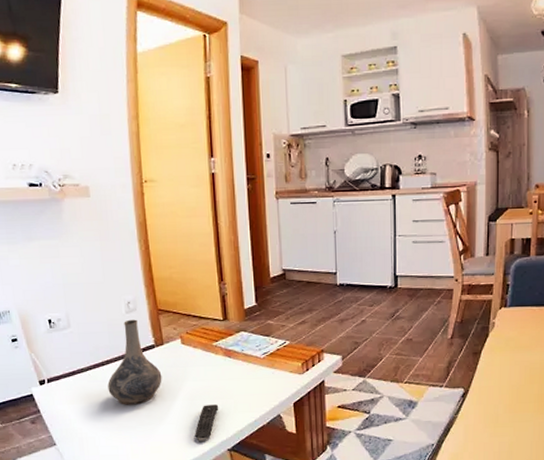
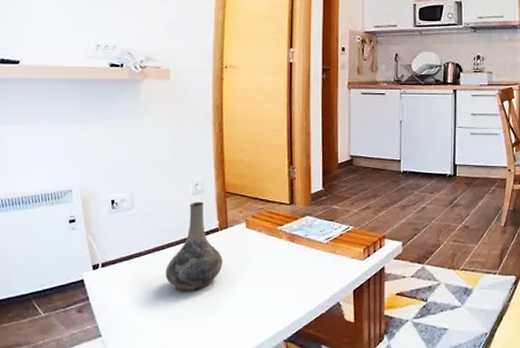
remote control: present [195,404,219,442] -> none [251,291,278,333]

